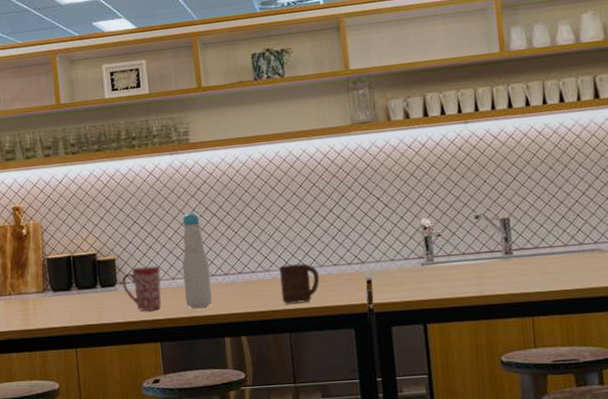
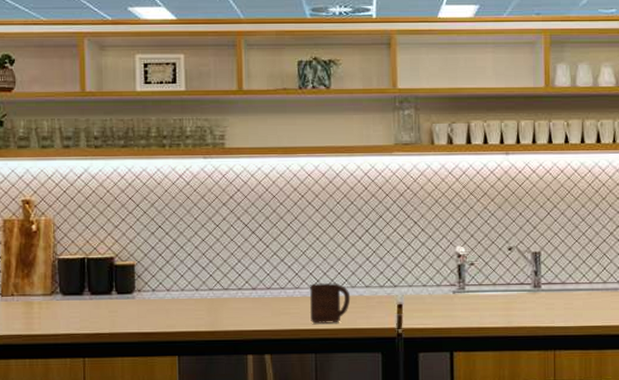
mug: present [122,265,161,311] -> none [140,274,184,323]
bottle: present [182,212,212,308] -> none [207,221,237,322]

